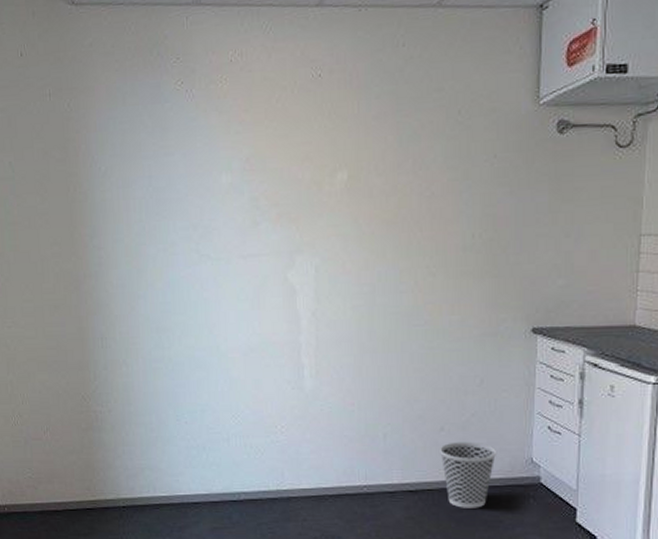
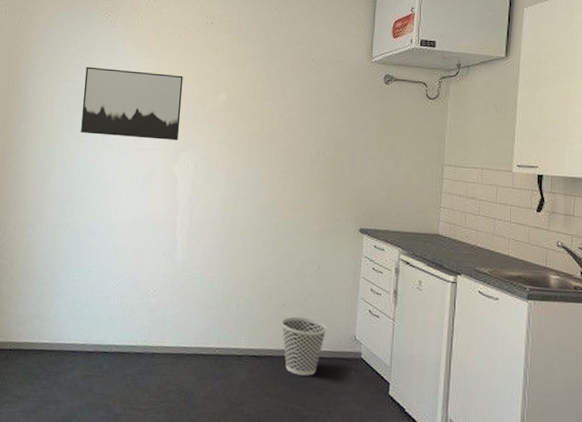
wall art: none [163,153,292,244] -> present [81,66,184,141]

